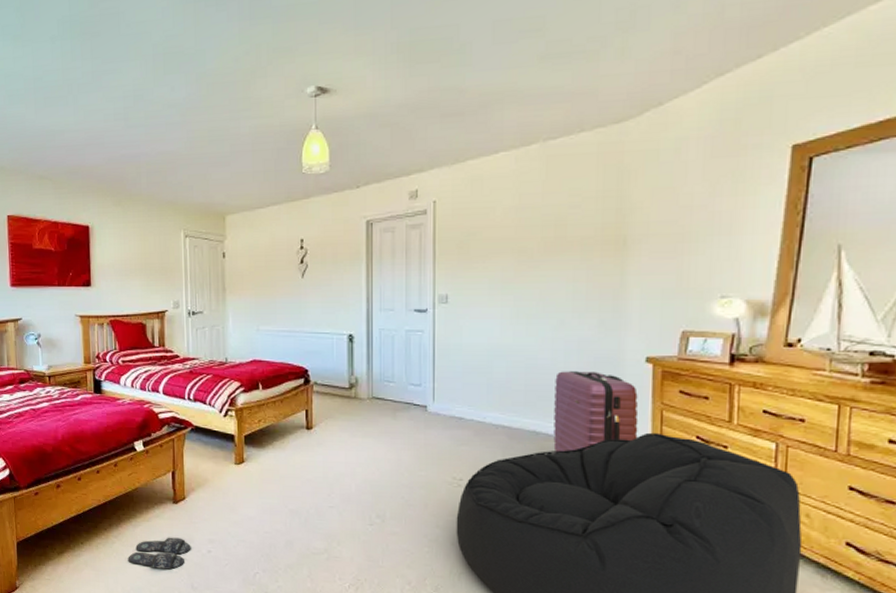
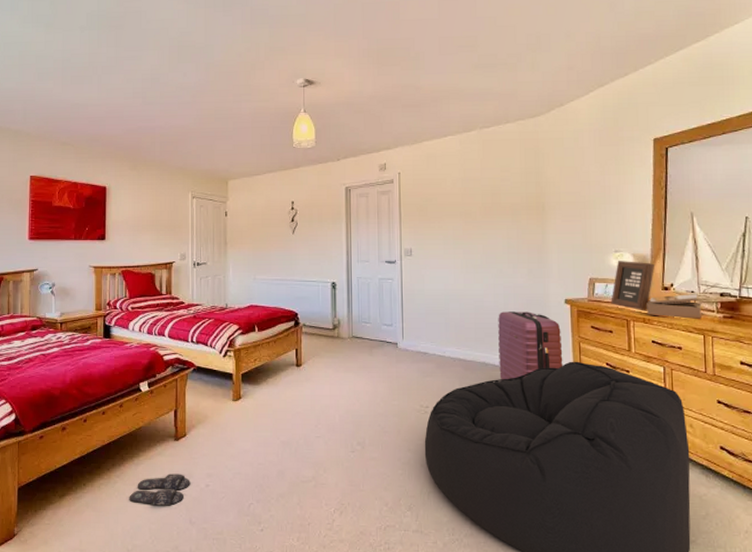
picture frame: none [709,309,776,374] -> present [611,261,654,311]
jewelry box: none [759,352,841,386] -> present [646,294,703,320]

